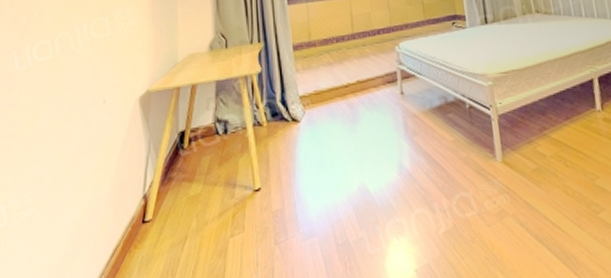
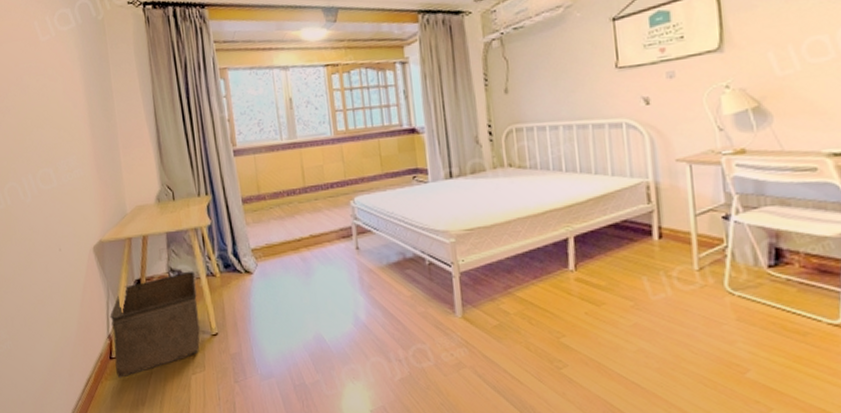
storage bin: none [148,120,243,245] -> present [109,271,201,378]

